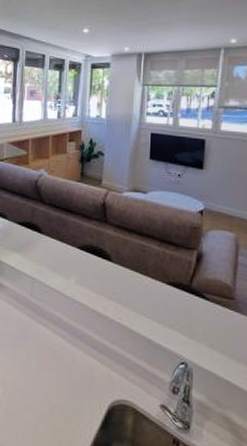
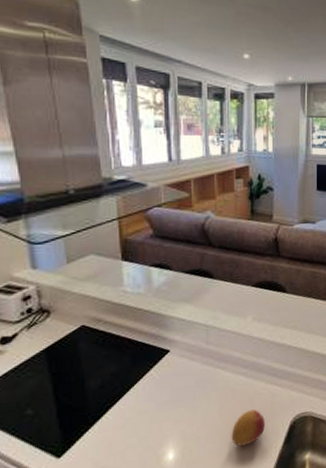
fruit: none [46,377,82,415] -> present [231,409,266,447]

